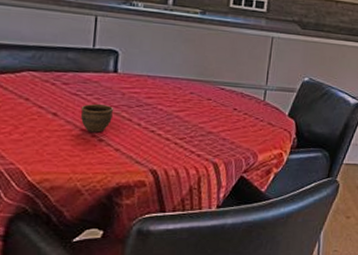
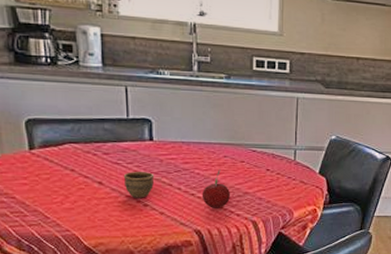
fruit: none [162,105,194,148] -> present [201,168,231,208]

